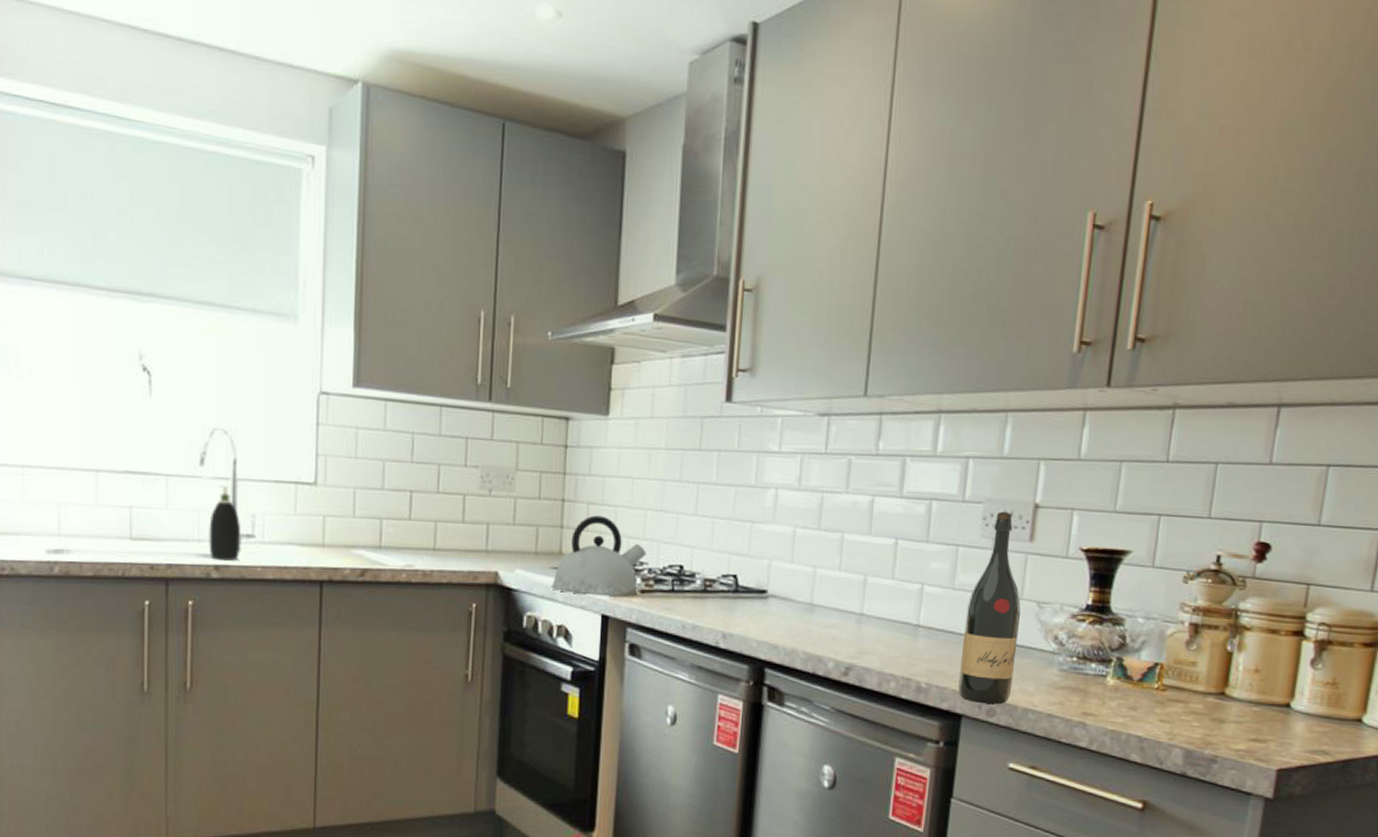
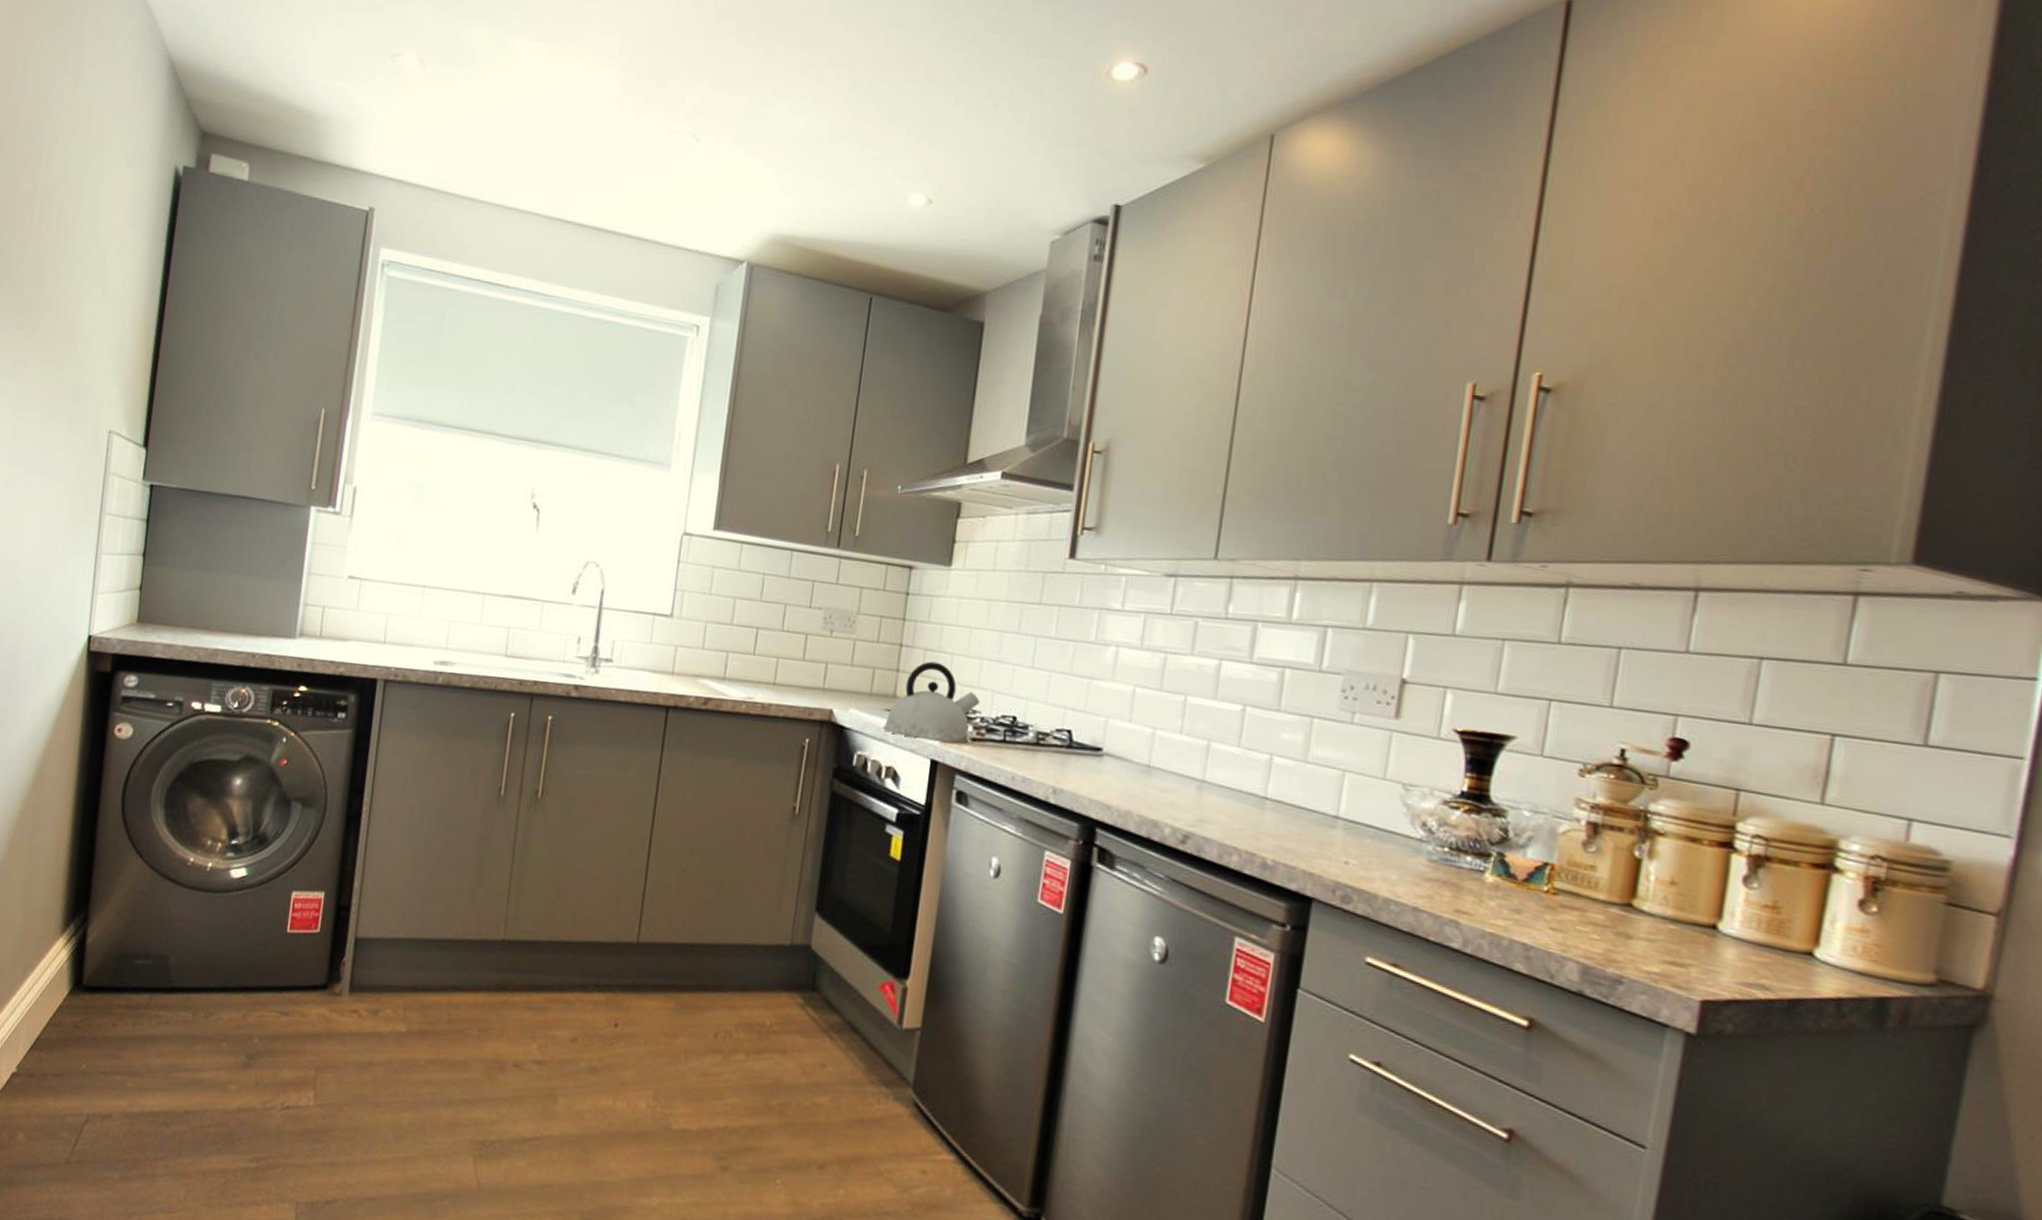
soap dispenser: present [209,485,240,561] -> none [571,612,601,682]
wine bottle: present [958,511,1021,705] -> none [1309,684,1384,892]

